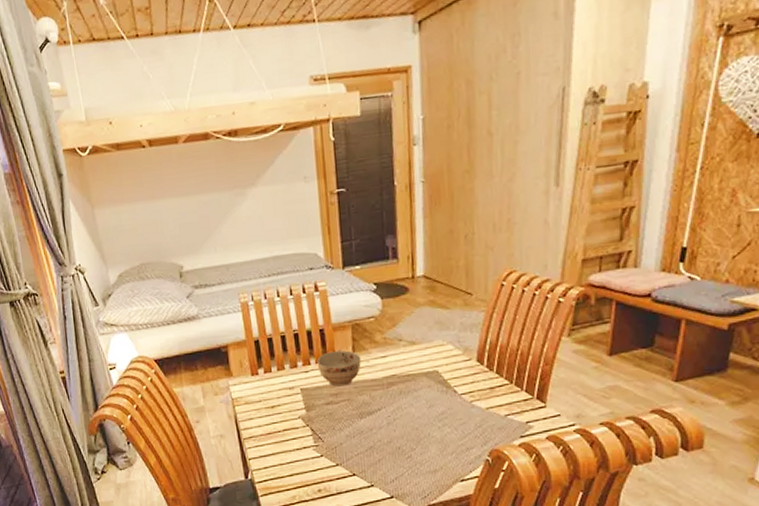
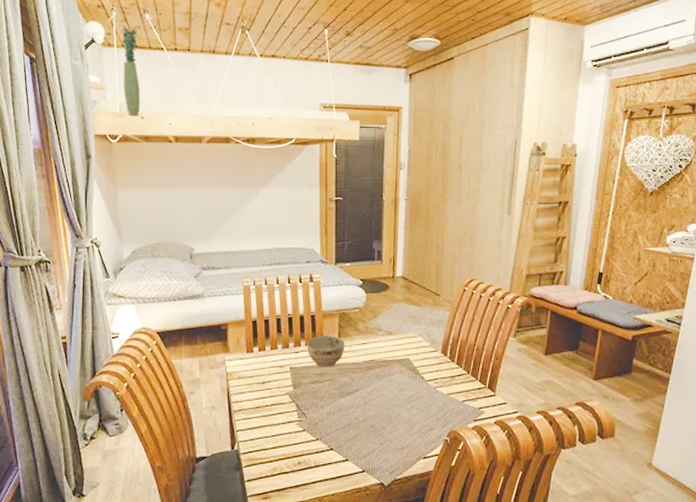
vase: none [76,14,107,123] -> present [122,25,141,116]

